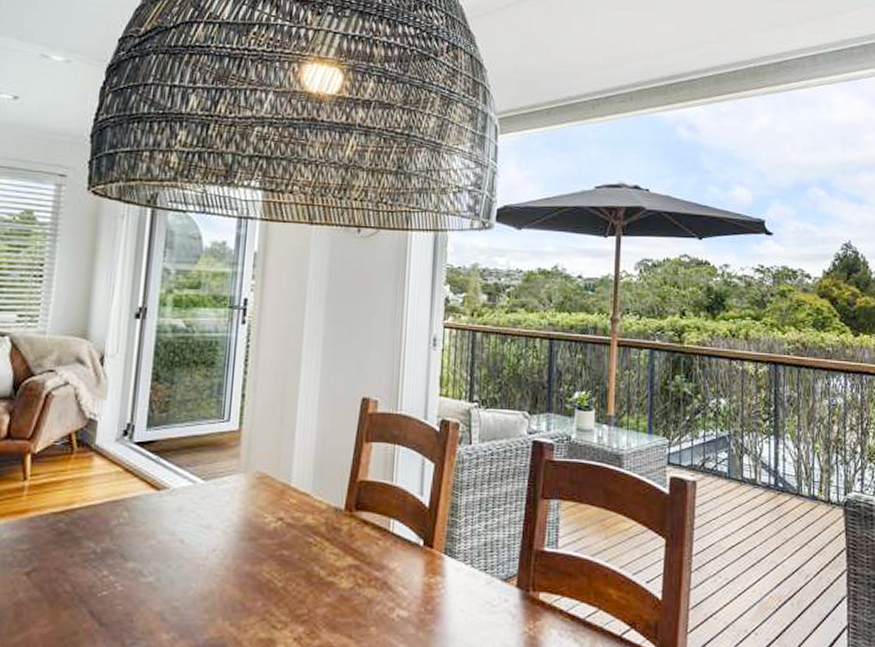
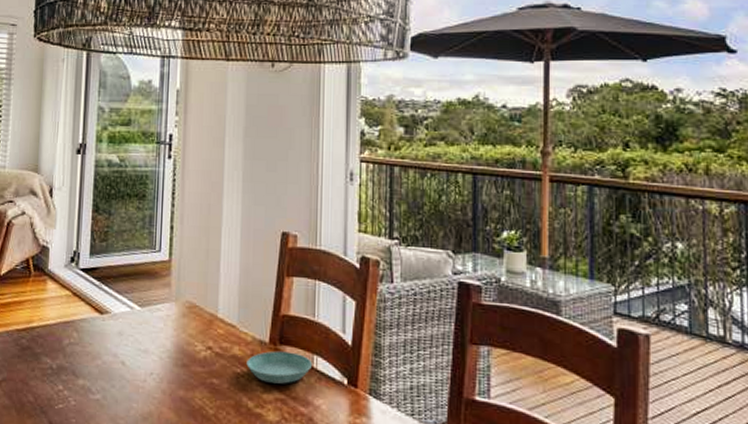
saucer: none [320,517,389,550] -> present [246,351,313,384]

